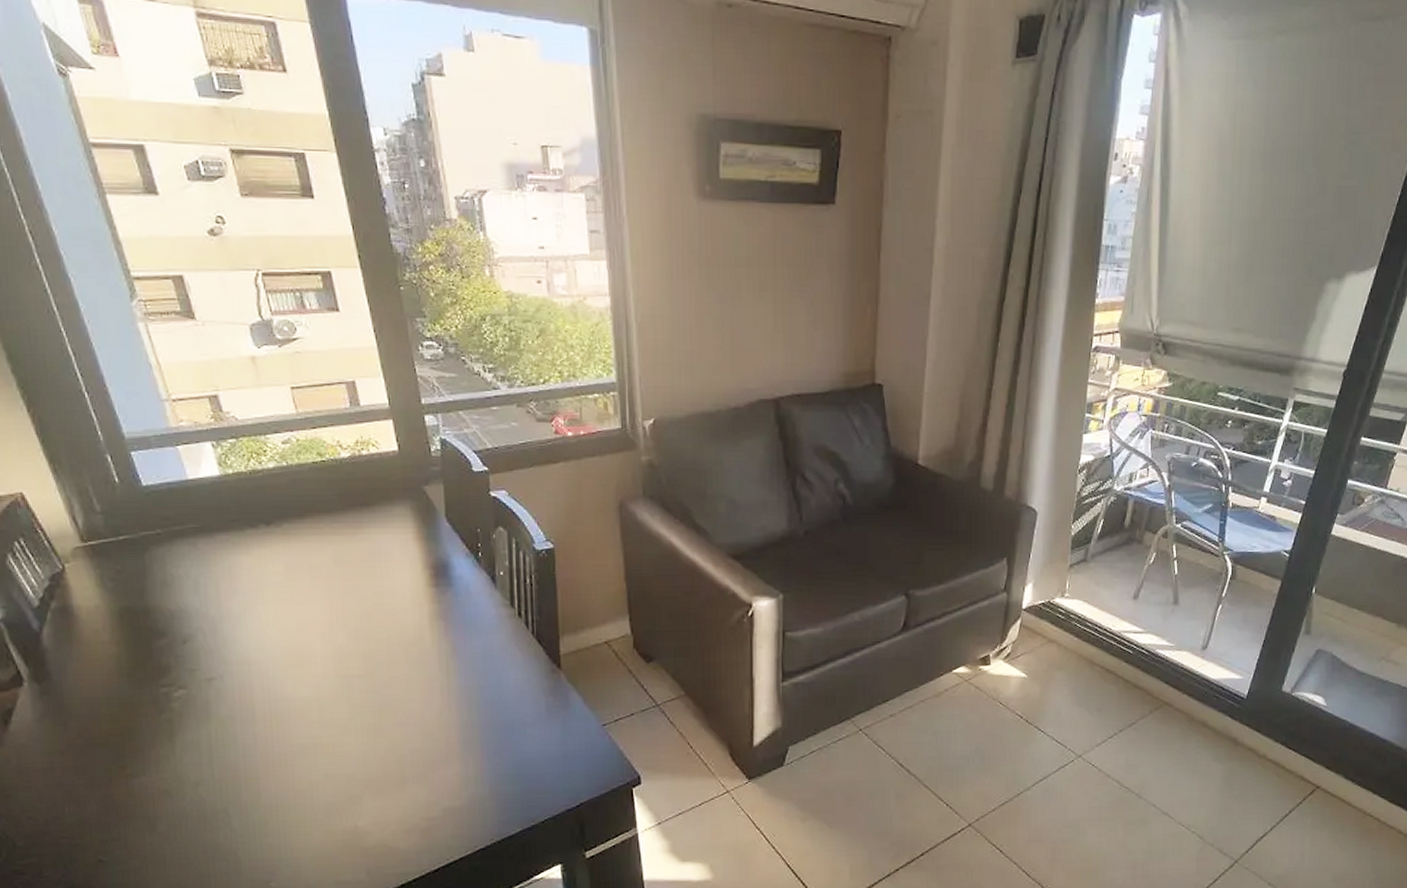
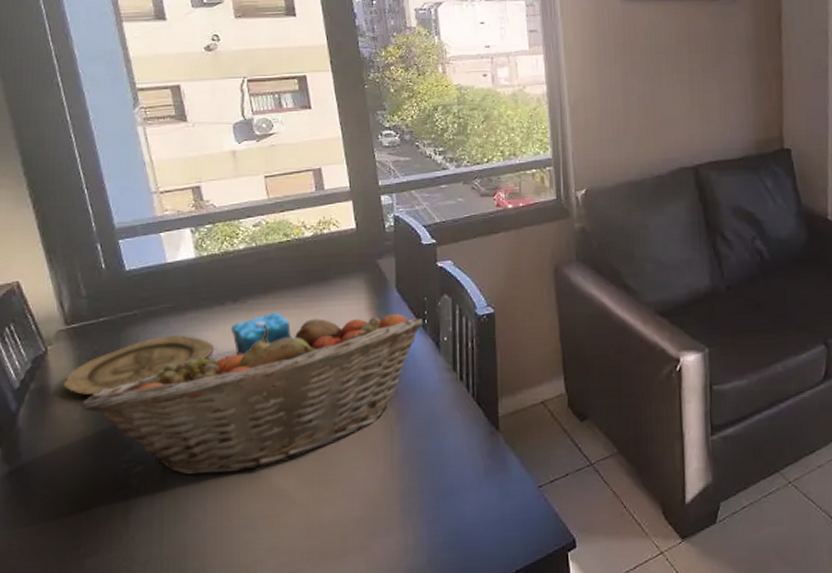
plate: none [87,558,250,617] -> present [63,335,214,395]
fruit basket: none [109,544,476,701] -> present [80,313,423,475]
candle: none [266,539,335,582] -> present [230,313,292,356]

